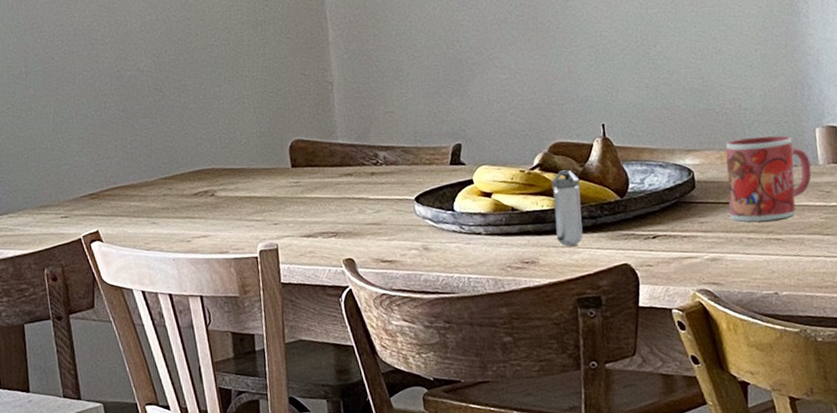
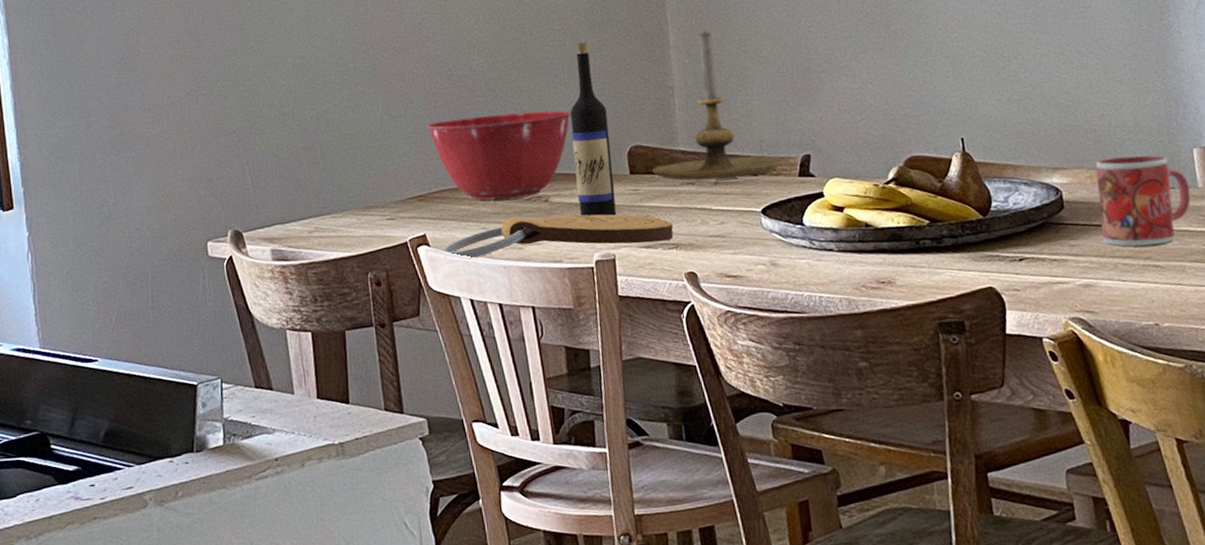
mixing bowl: none [97,108,236,197] -> present [426,110,572,200]
cutting board: none [114,206,333,252] -> present [441,214,674,259]
wine bottle: none [234,40,279,209] -> present [570,41,617,216]
candle holder: none [312,27,436,172] -> present [652,31,784,181]
shaker: present [551,169,584,246] -> none [907,185,944,266]

